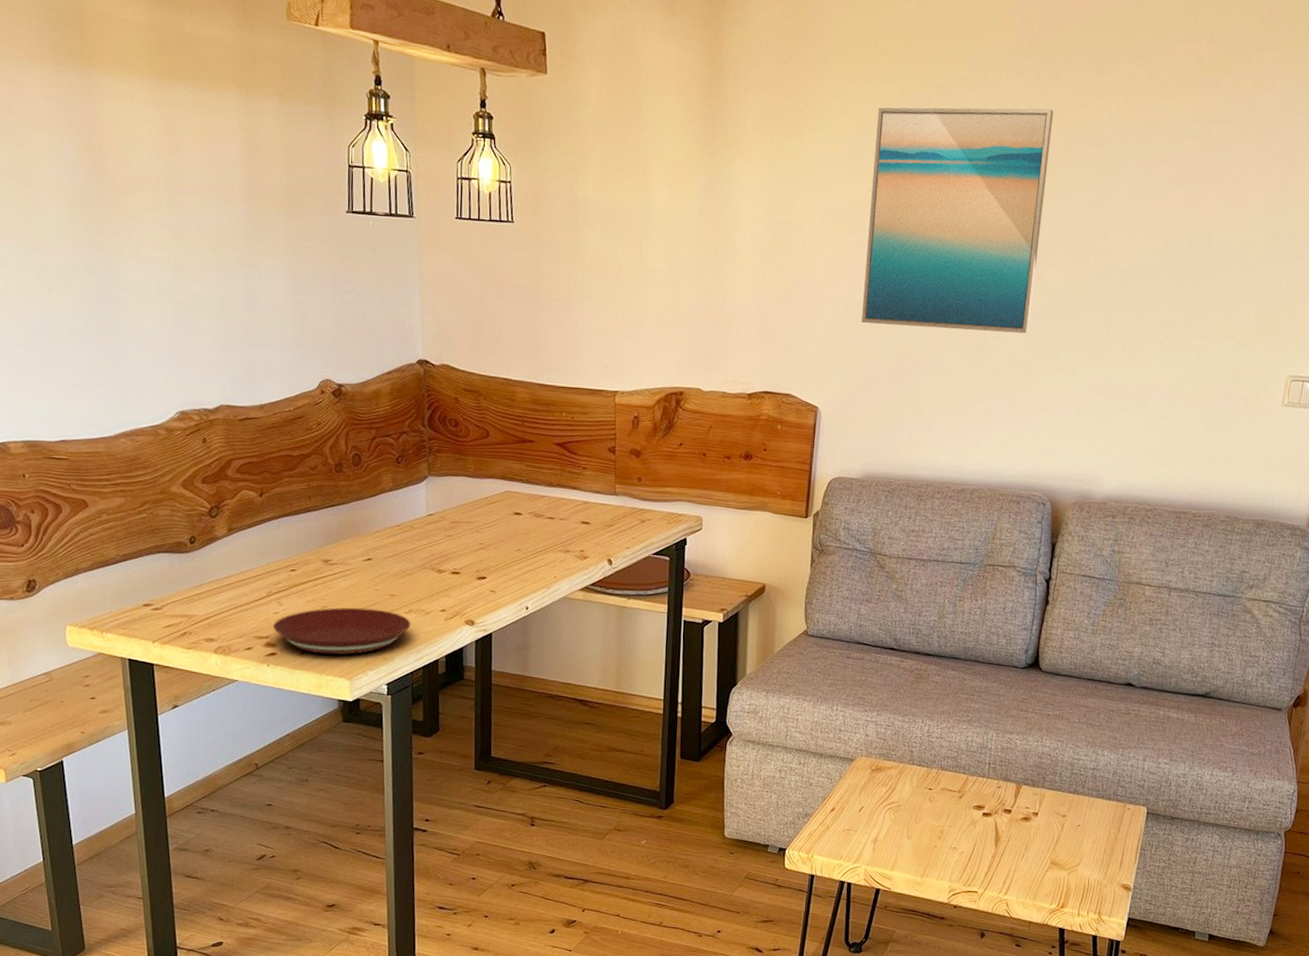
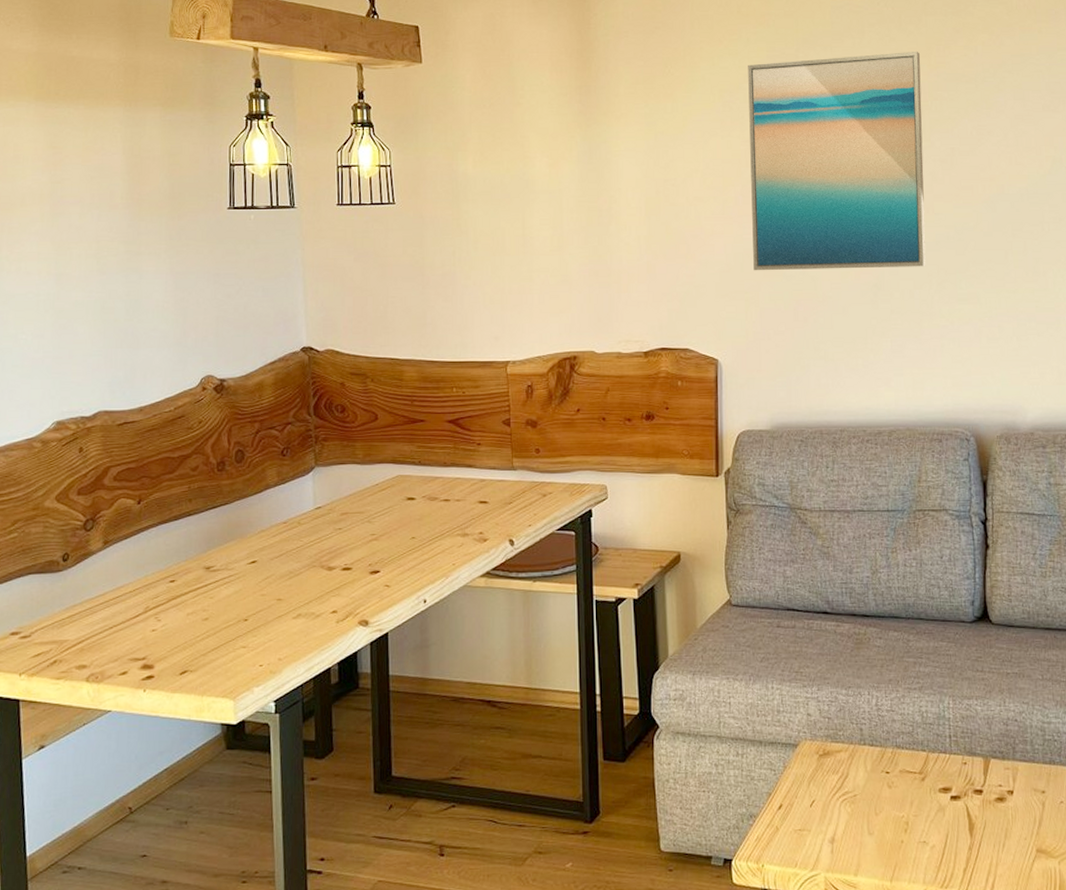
plate: present [273,607,411,655] -> none [150,616,300,673]

